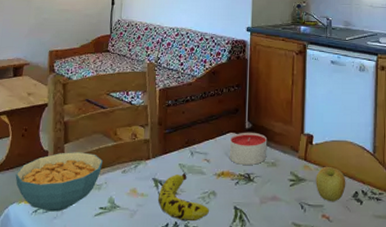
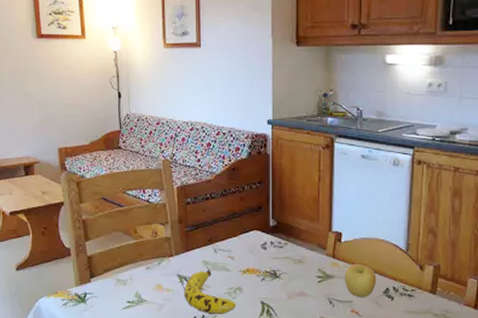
cereal bowl: present [15,152,102,212] -> none [41,249,125,305]
candle: present [229,132,268,165] -> none [253,229,293,262]

